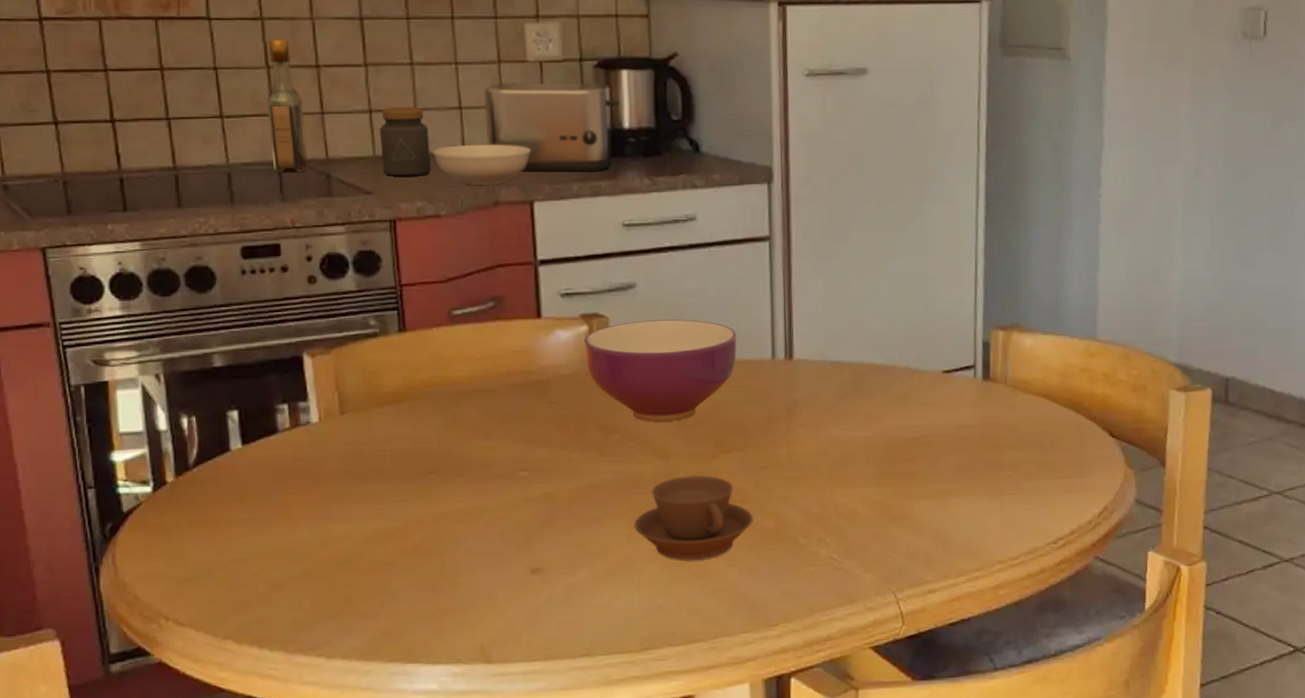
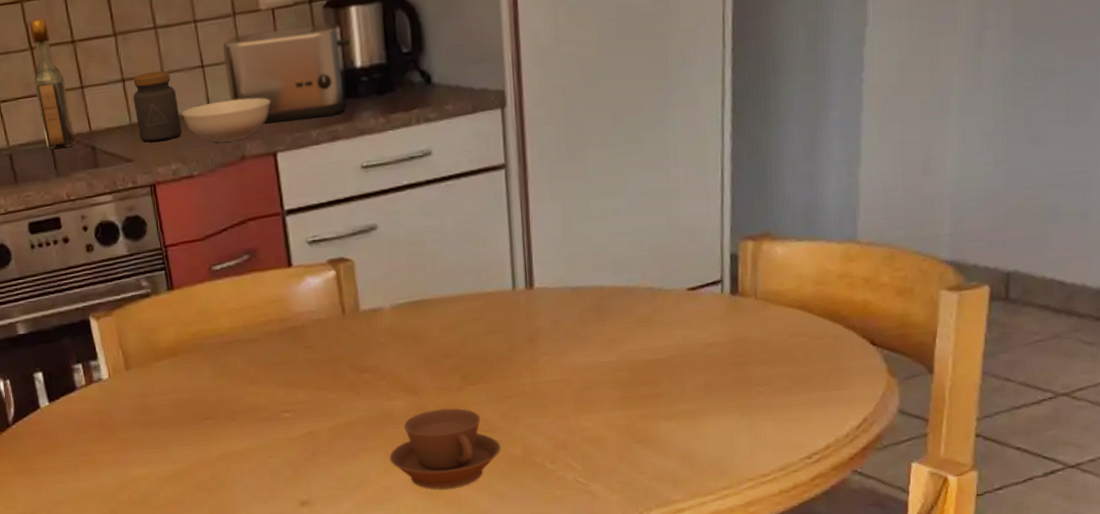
bowl: present [584,319,737,422] -> none [333,256,478,360]

